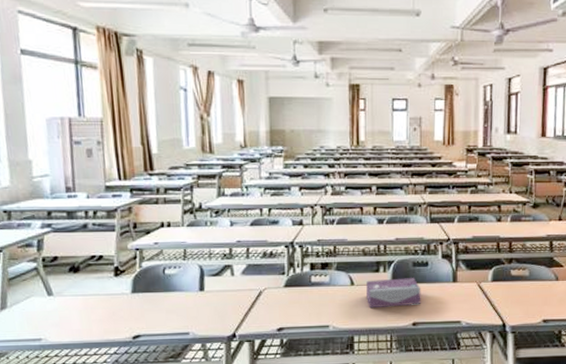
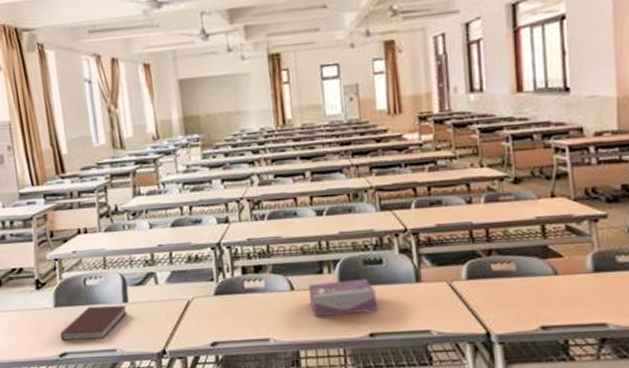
notebook: none [135,293,202,324] -> present [60,305,127,340]

